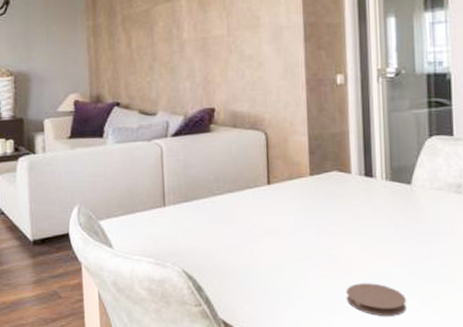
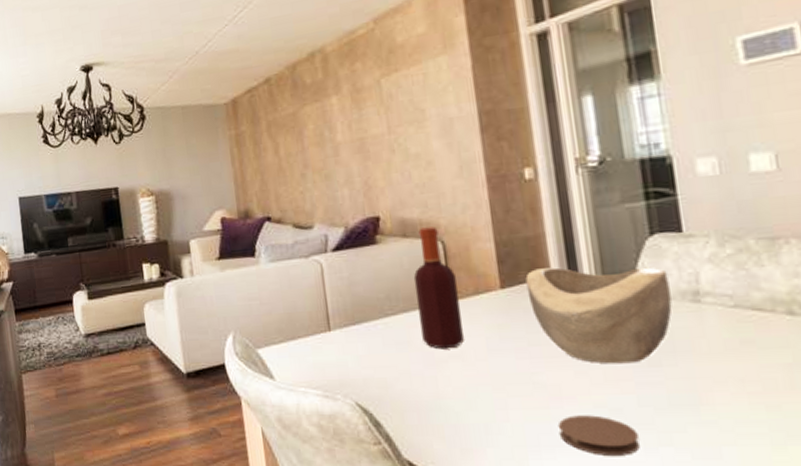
bottle: none [239,120,278,226] -> present [413,226,465,349]
decorative bowl: none [330,160,440,242] -> present [525,267,672,364]

